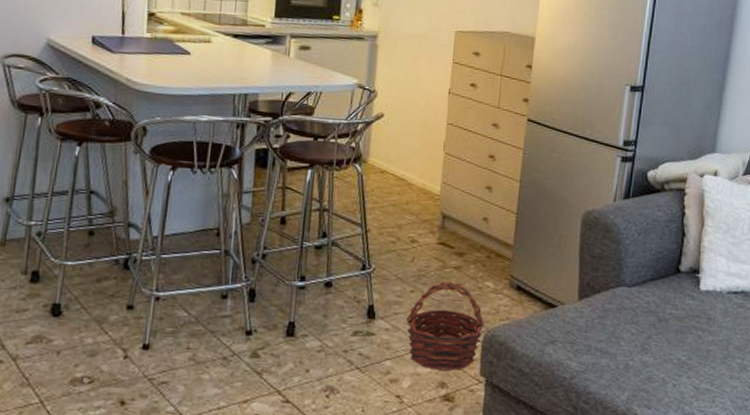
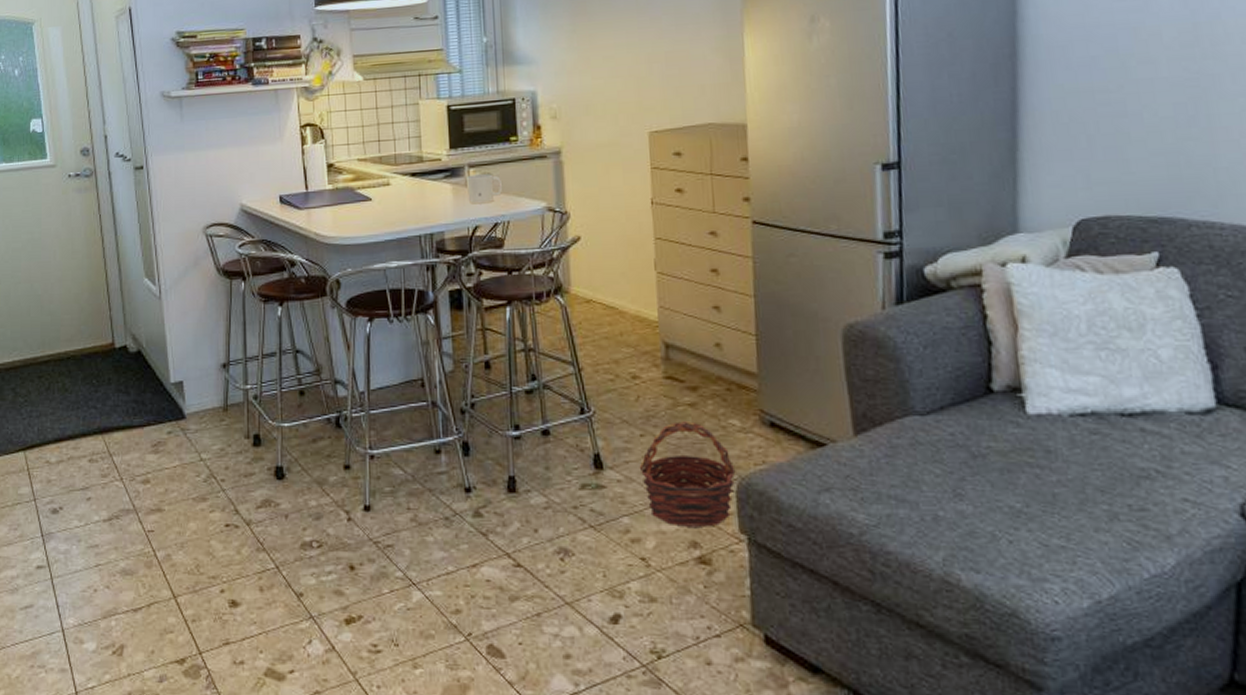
mug: none [286,44,321,73] -> present [465,174,503,204]

